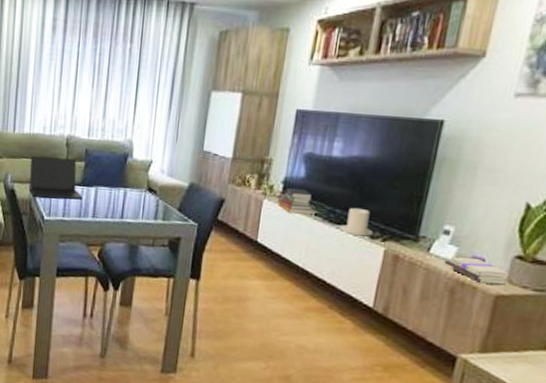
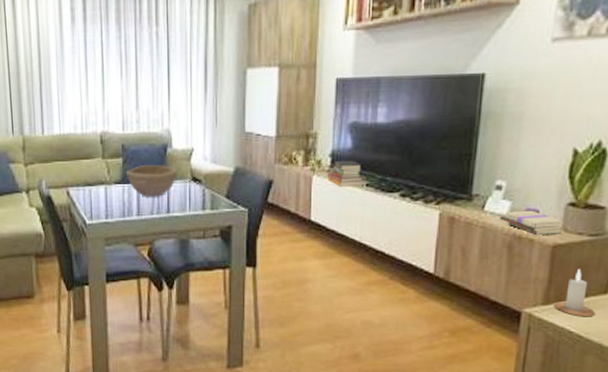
laptop: present [29,155,83,200] -> none [64,155,125,202]
bowl: none [87,171,135,202] -> present [126,165,178,197]
candle: present [340,207,374,236] -> none [393,173,427,202]
candle: none [490,321,533,371] -> present [553,268,595,317]

